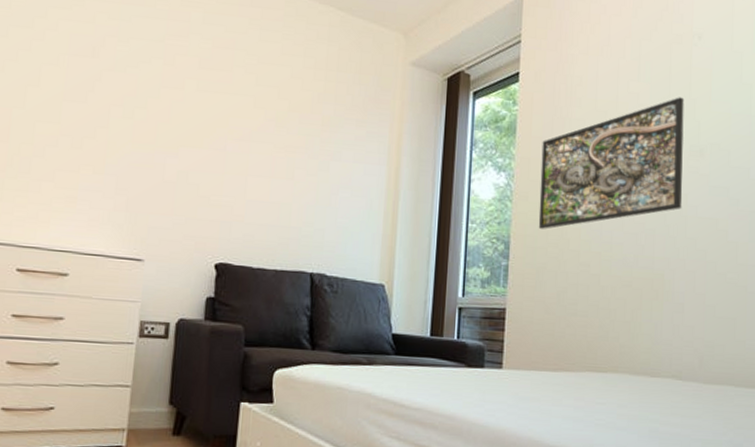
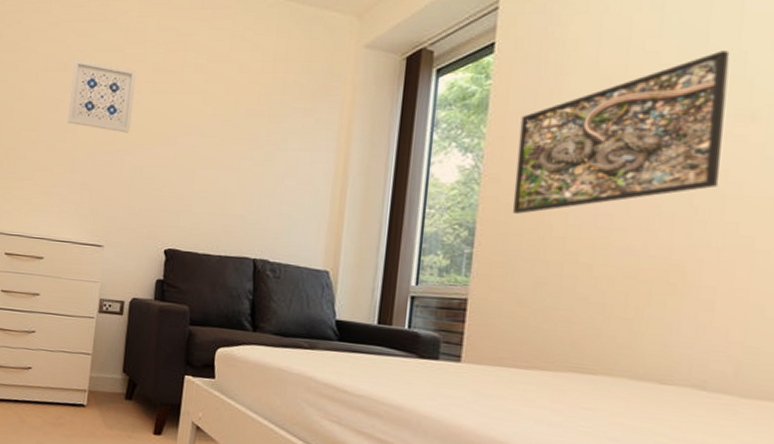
wall art: none [98,44,179,133] -> present [68,59,136,133]

